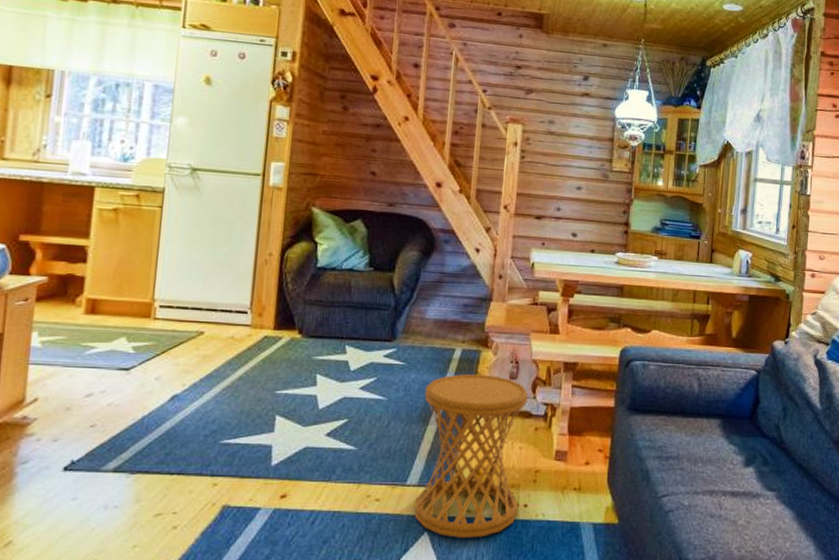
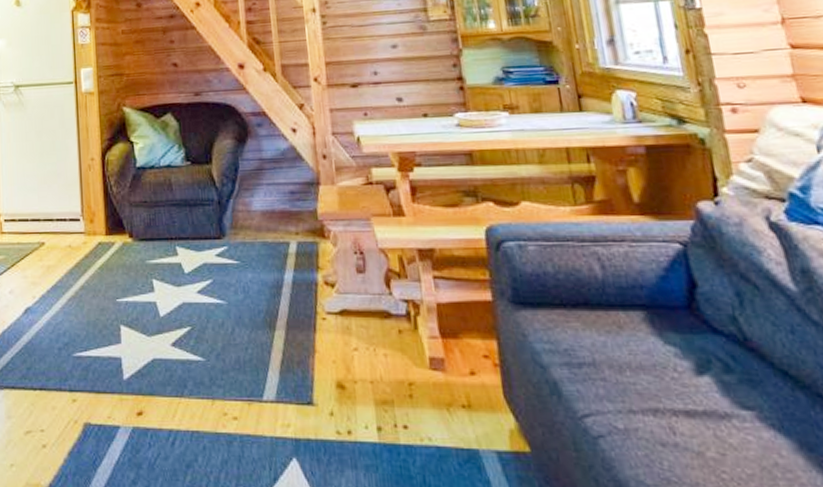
side table: present [414,374,529,538] -> none [264,270,398,466]

